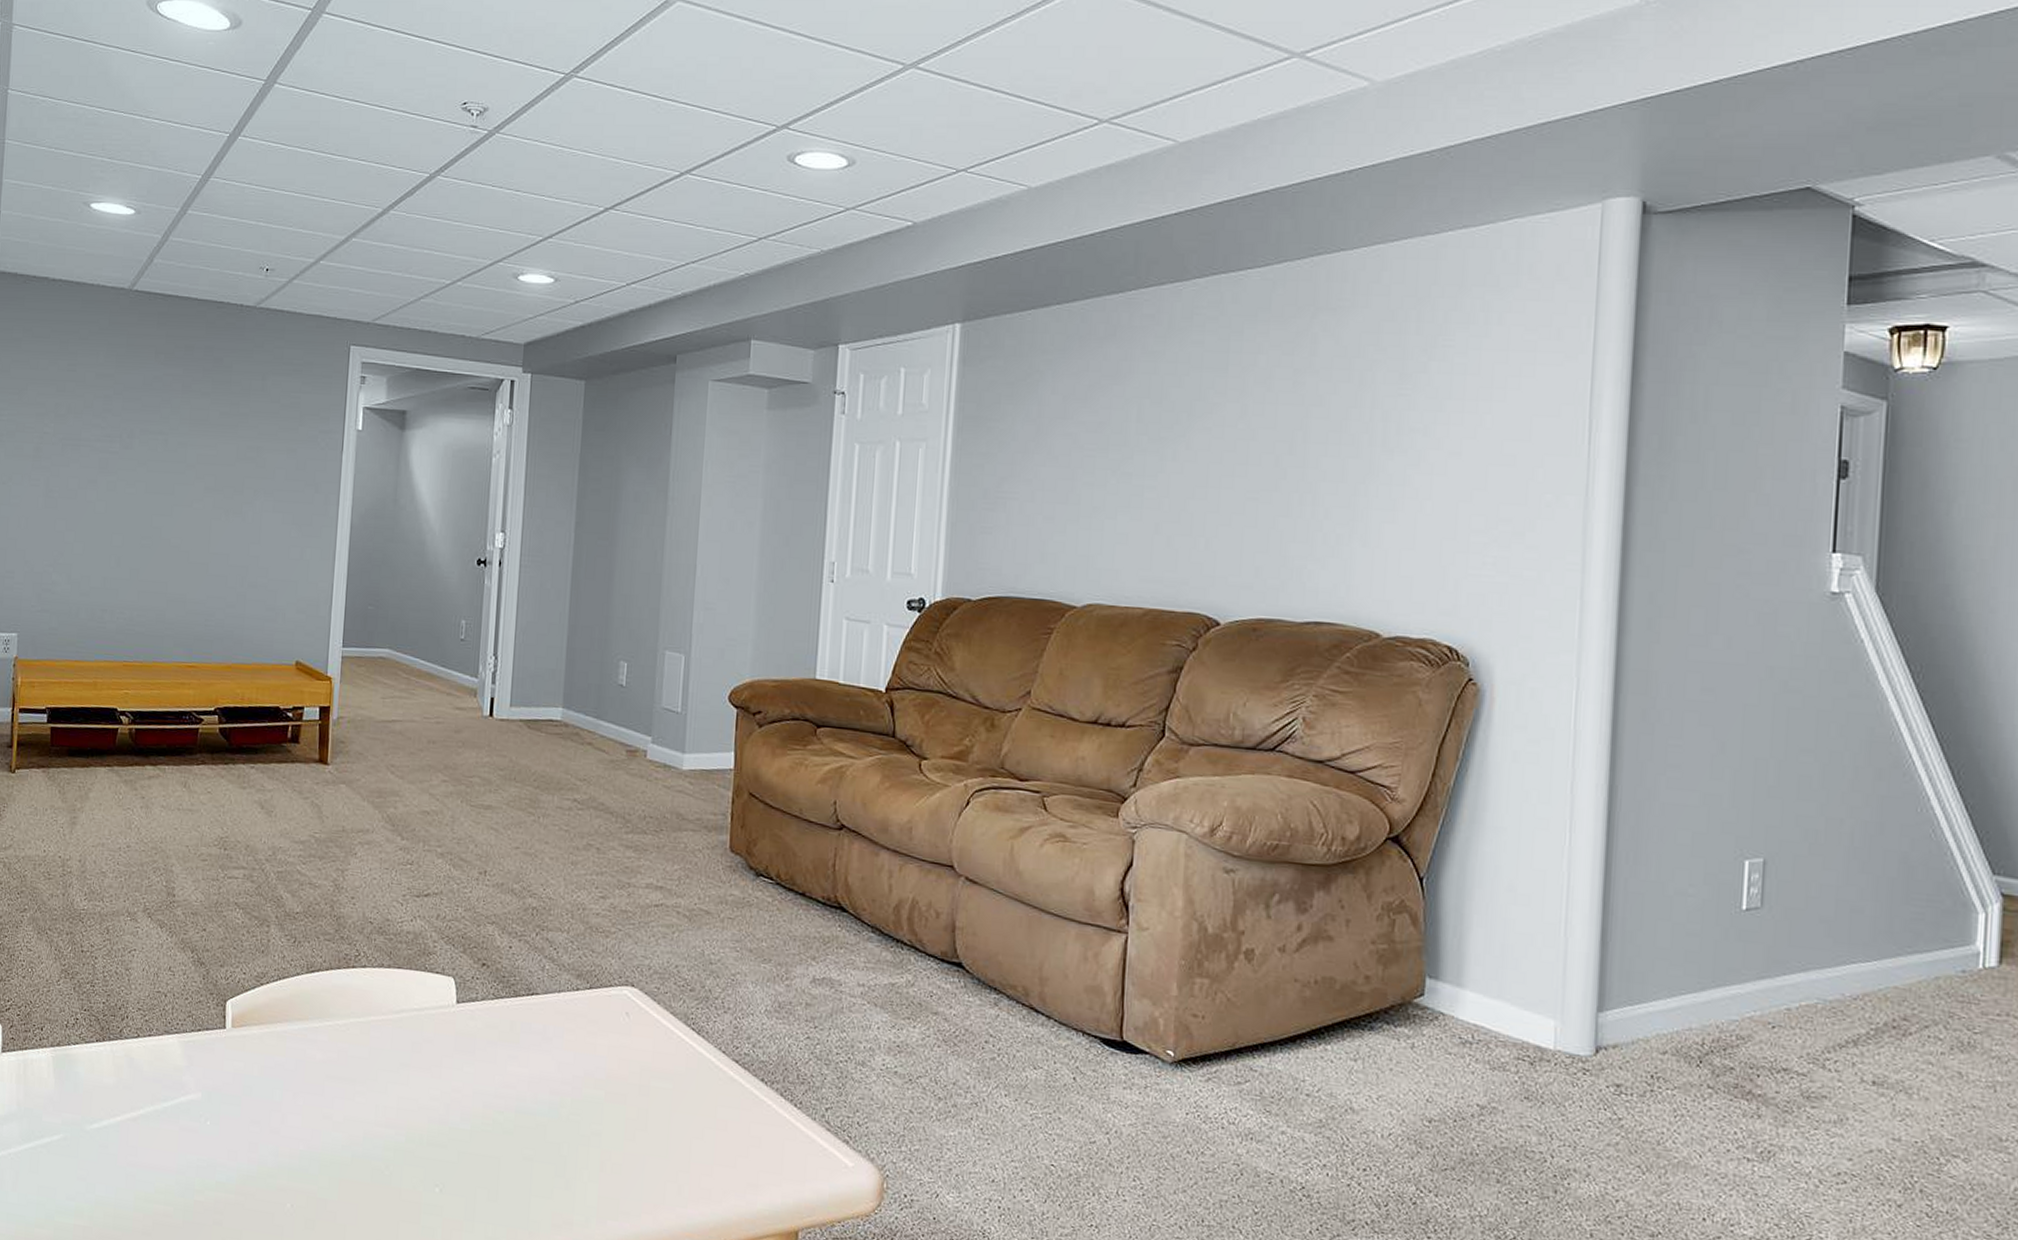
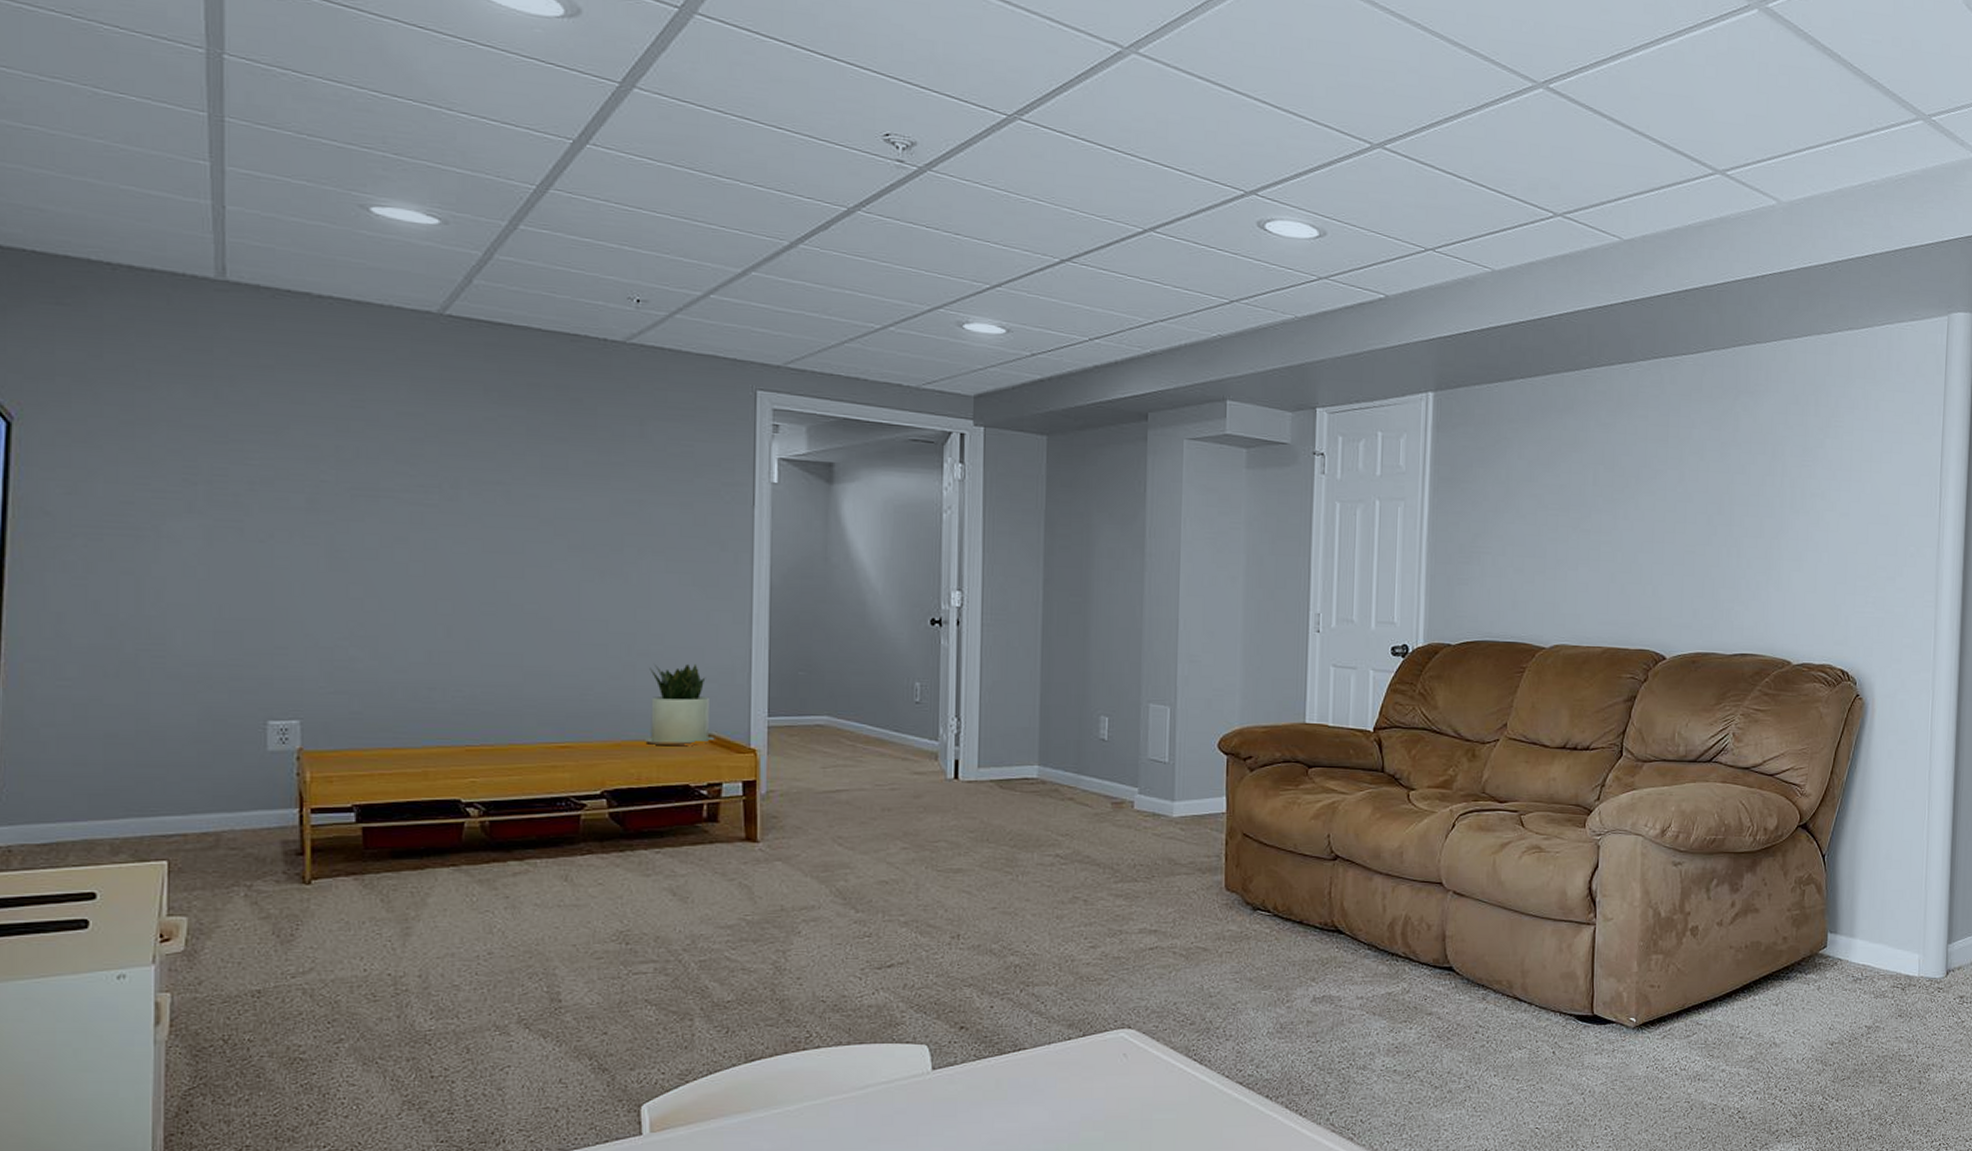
planter: none [248,594,301,671] -> present [643,663,715,747]

